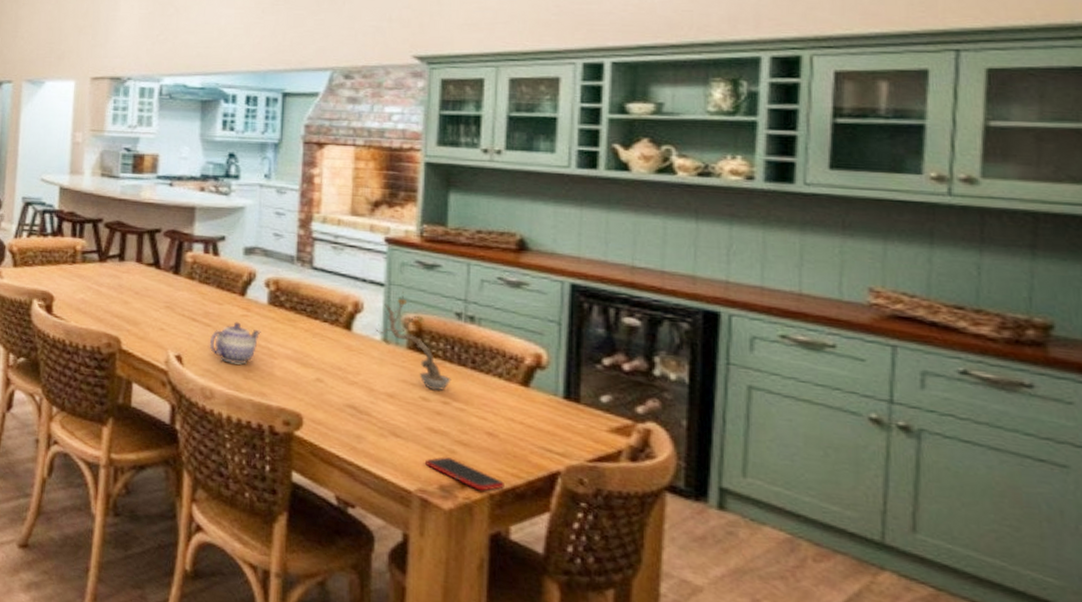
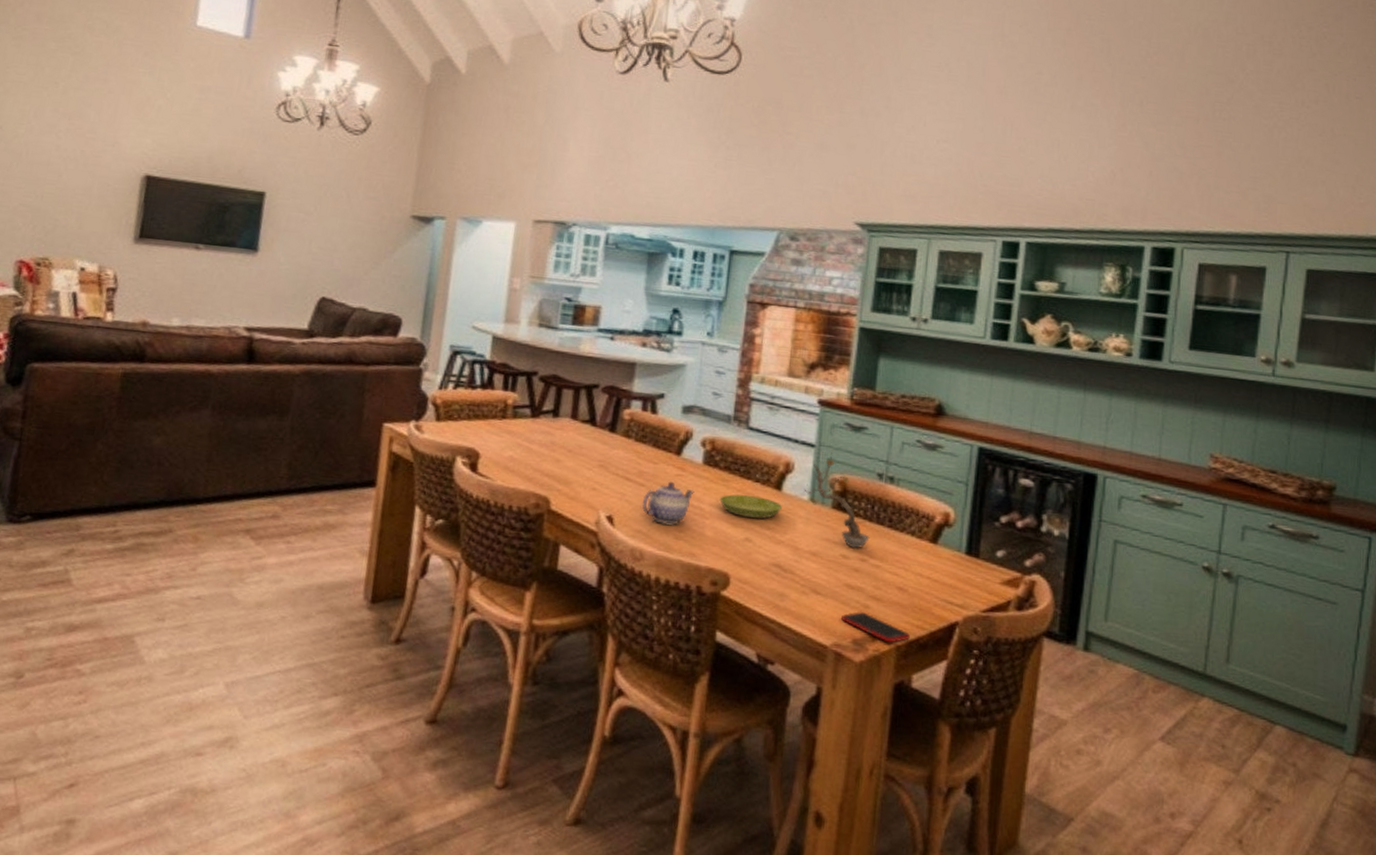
saucer: none [287,334,354,359] -> present [719,494,783,519]

